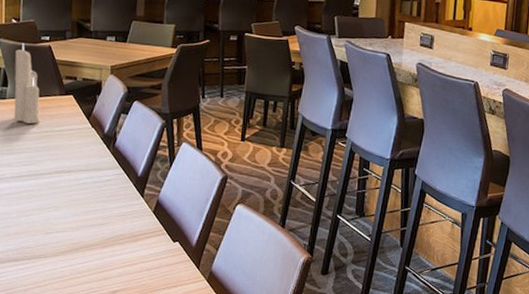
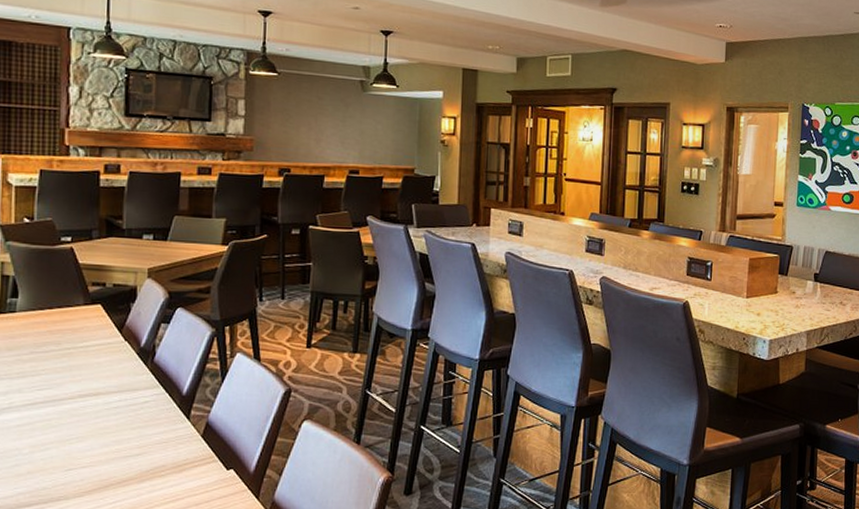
candle: present [14,43,40,124] -> none [26,245,59,340]

